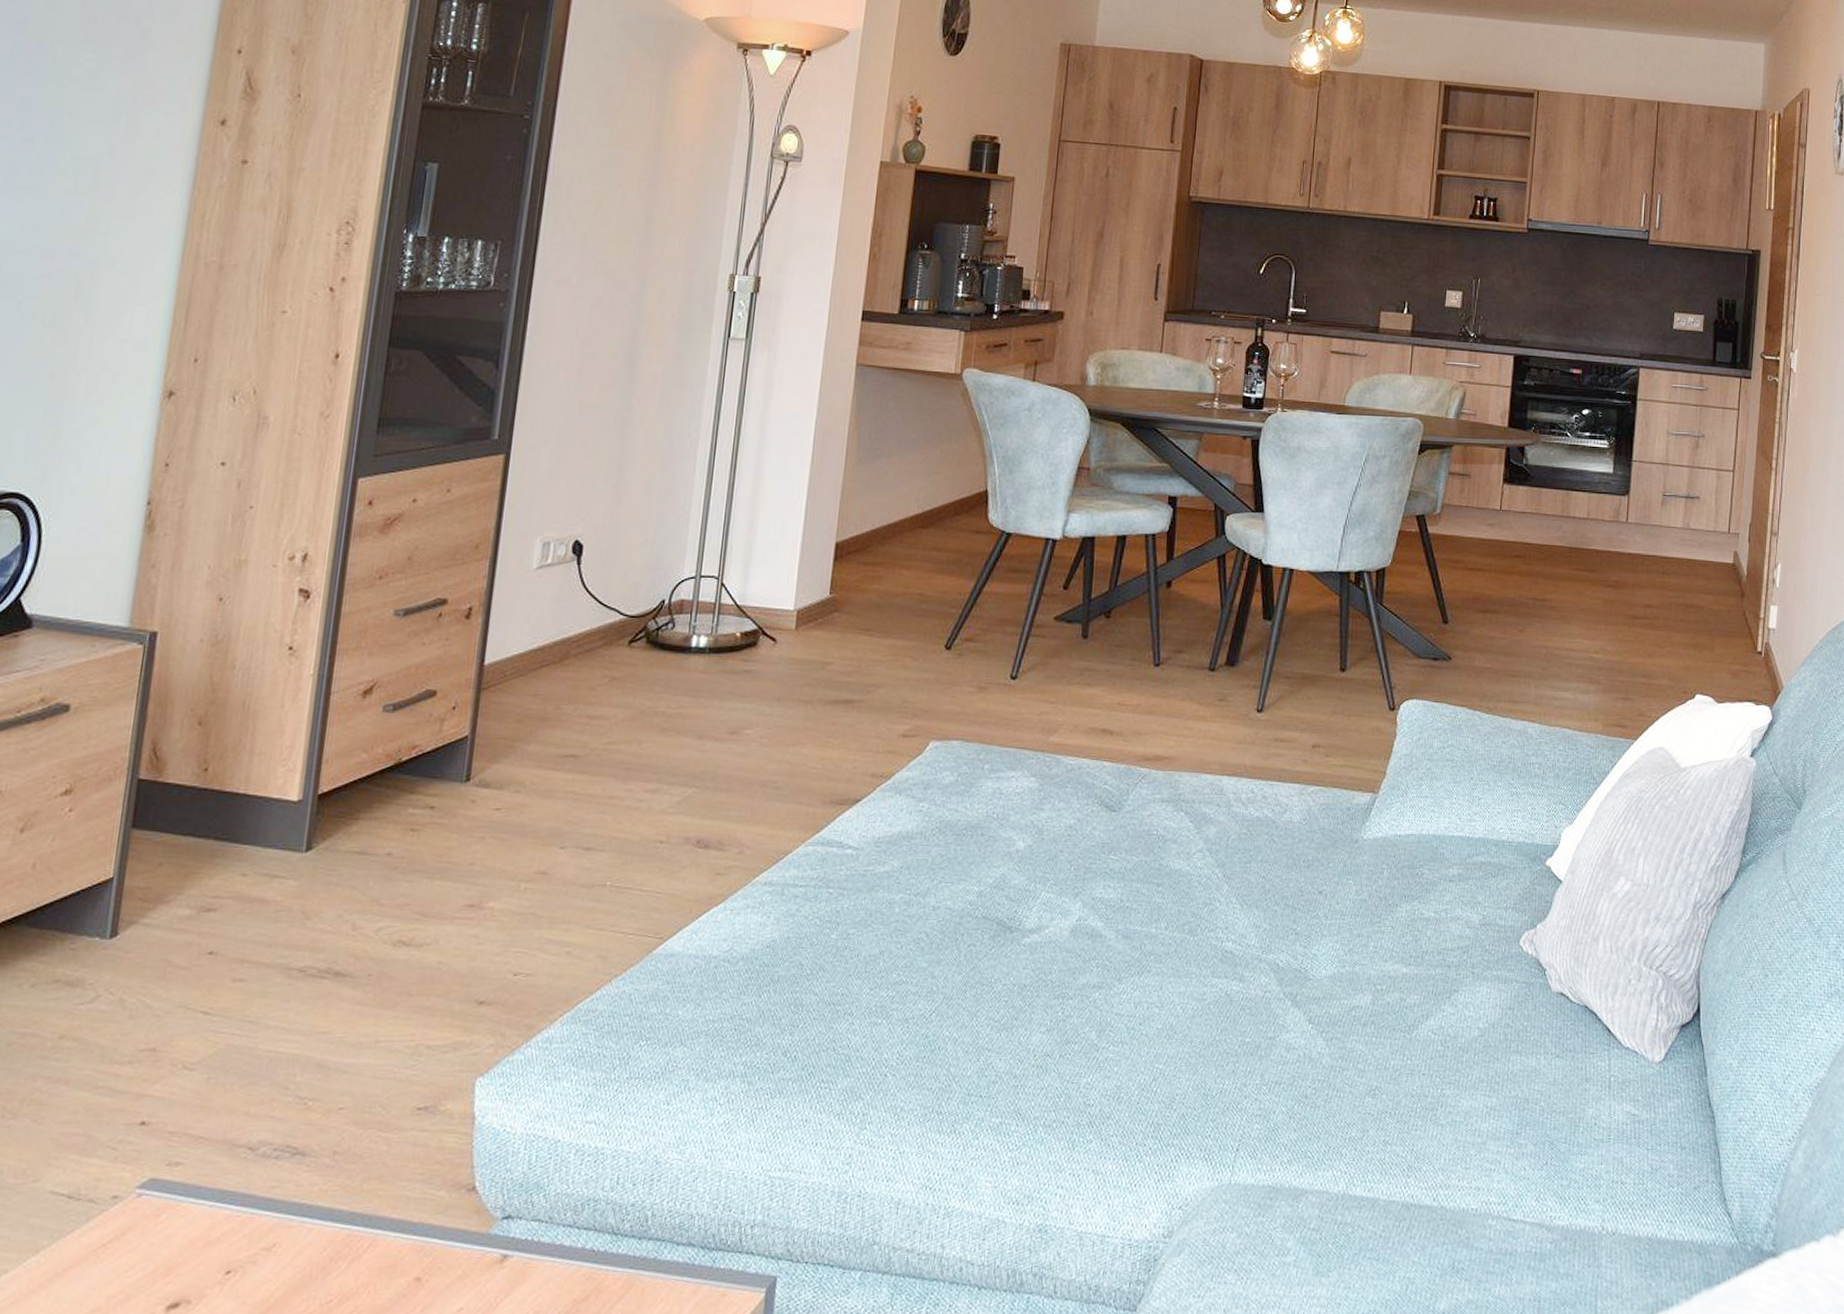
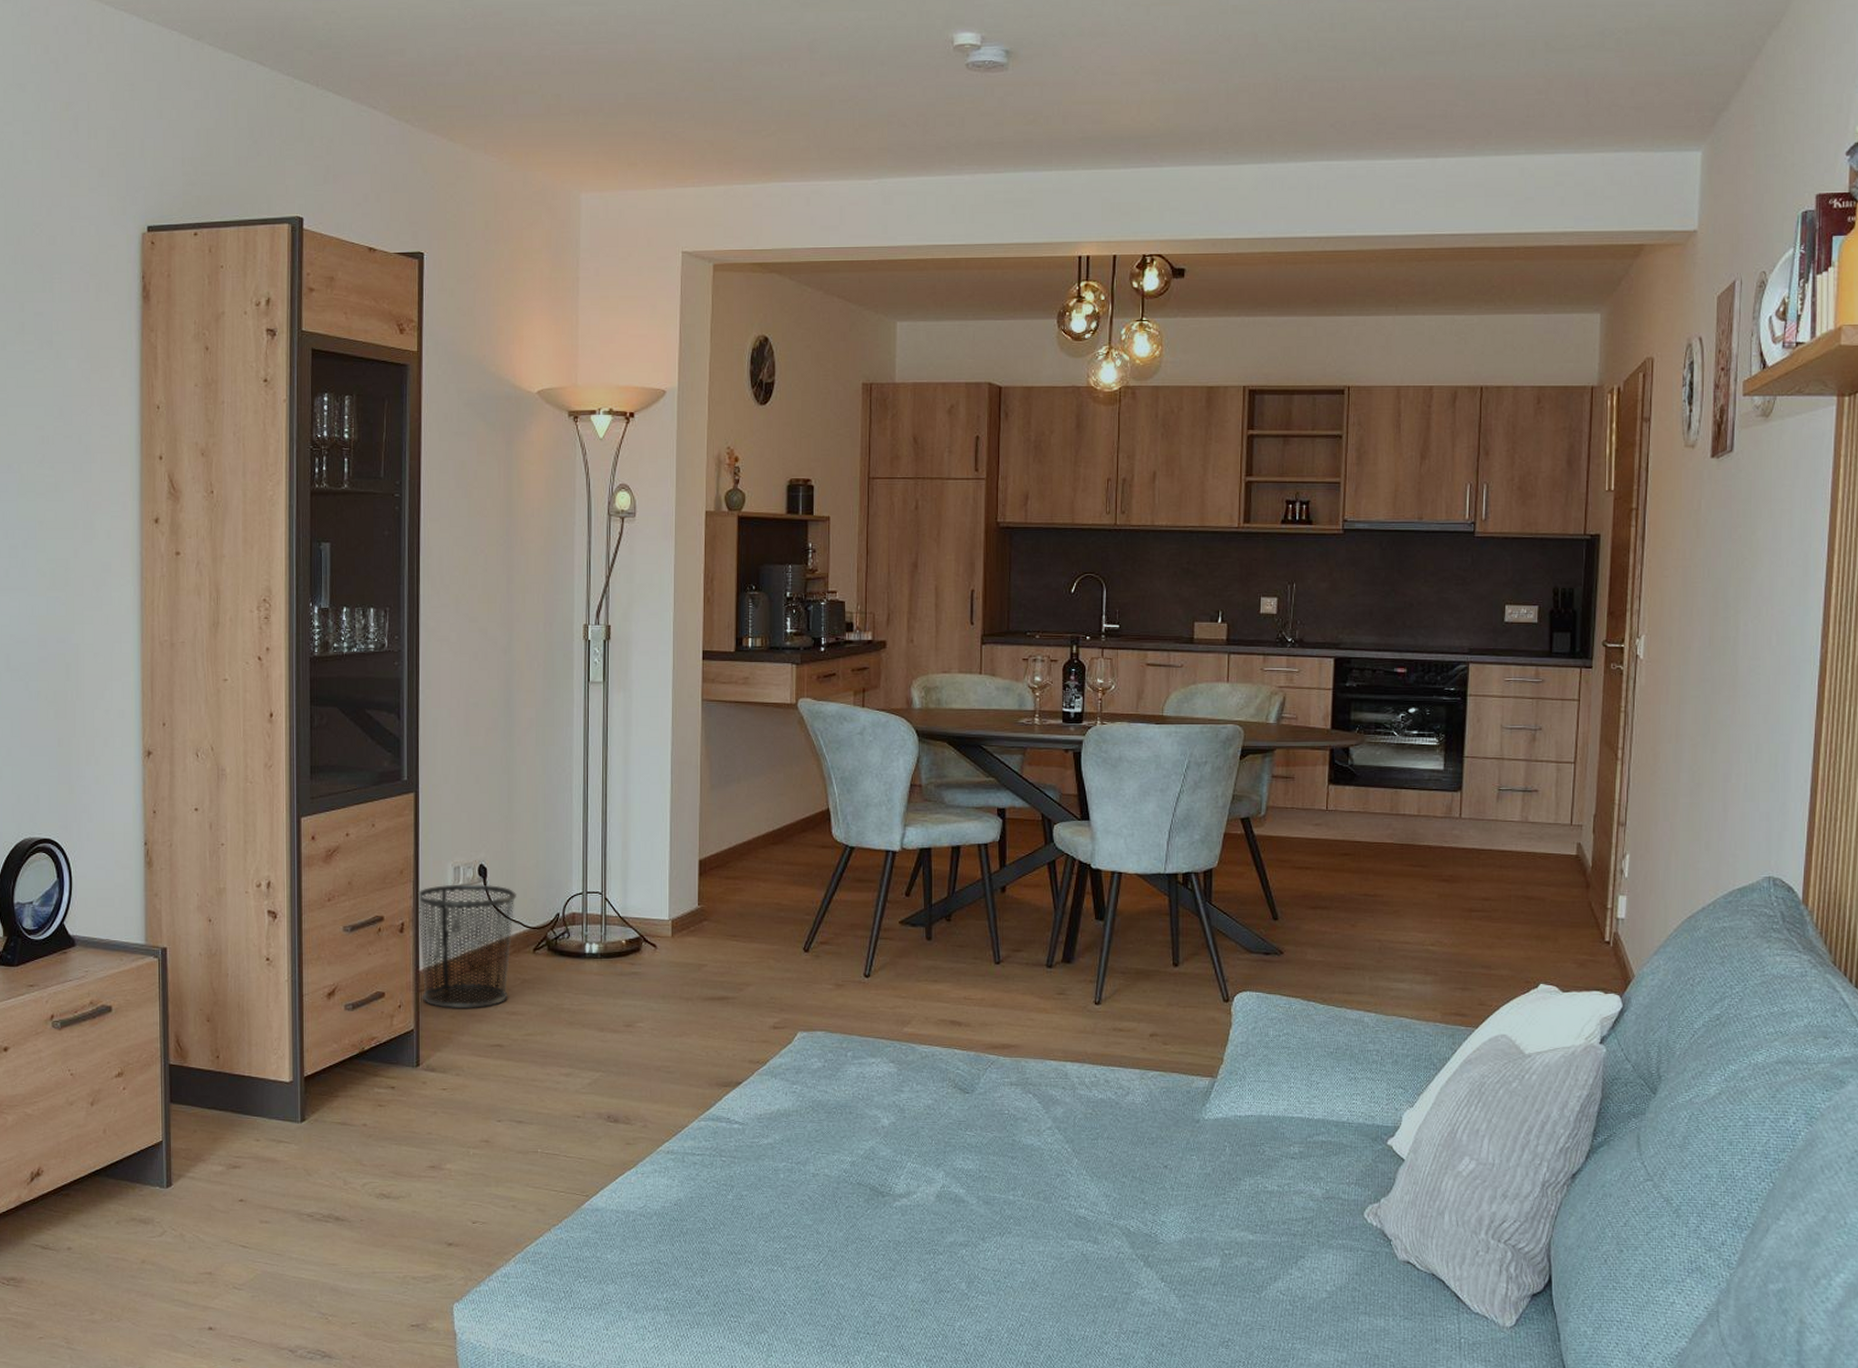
waste bin: none [483,562,616,712] -> present [417,884,517,1009]

